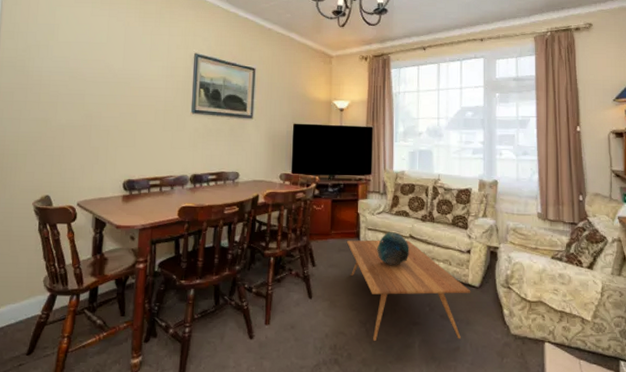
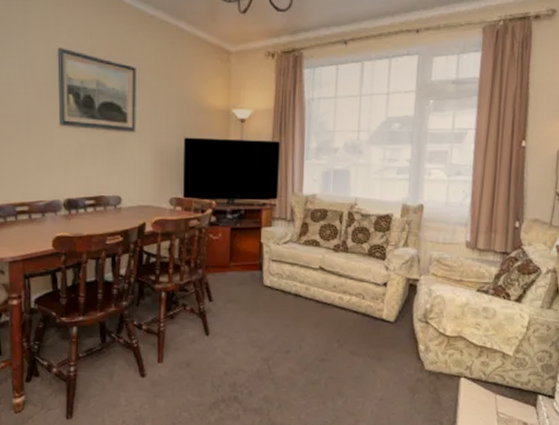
coffee table: present [346,240,471,341] -> none [247,272,385,378]
decorative bowl: present [377,232,409,266] -> none [282,264,319,301]

